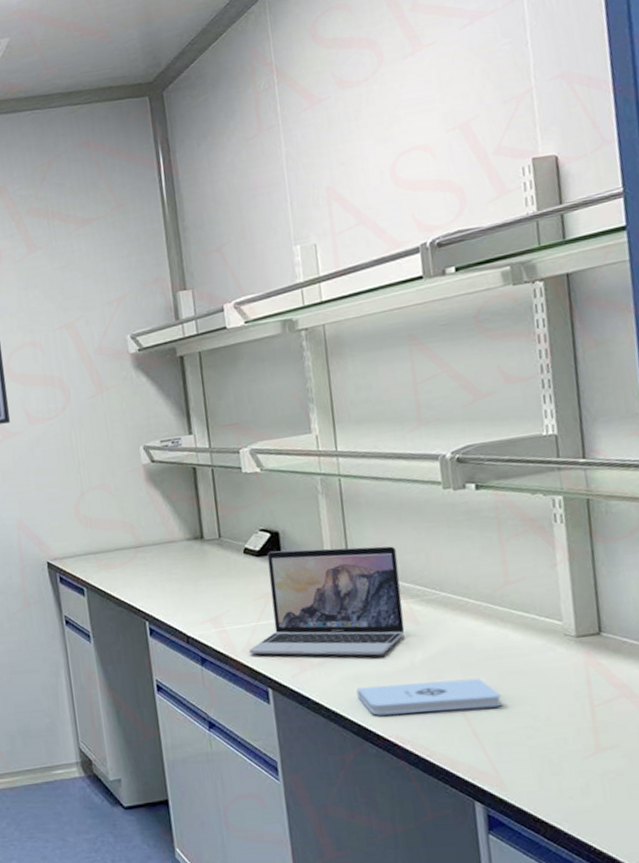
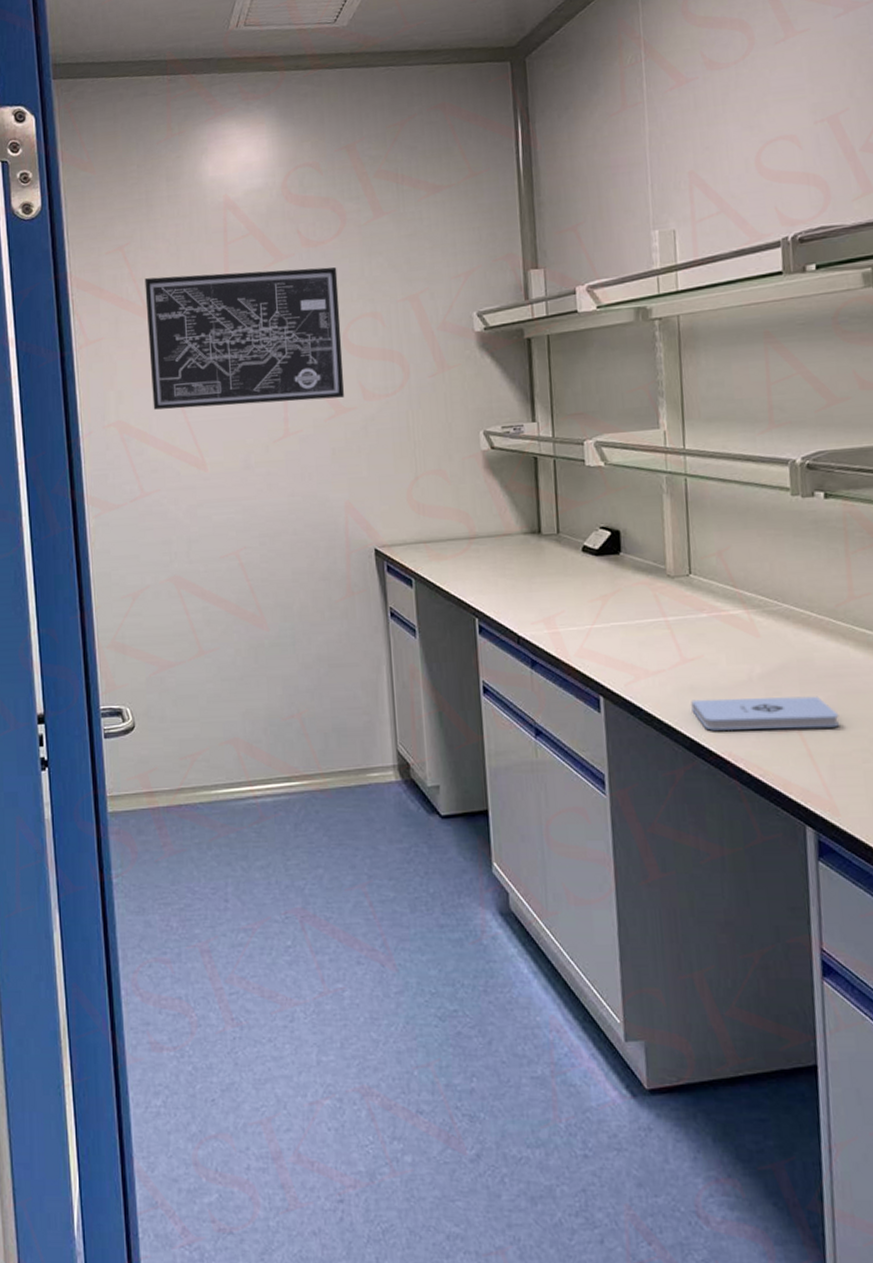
laptop: present [249,546,405,656] -> none [582,550,744,667]

